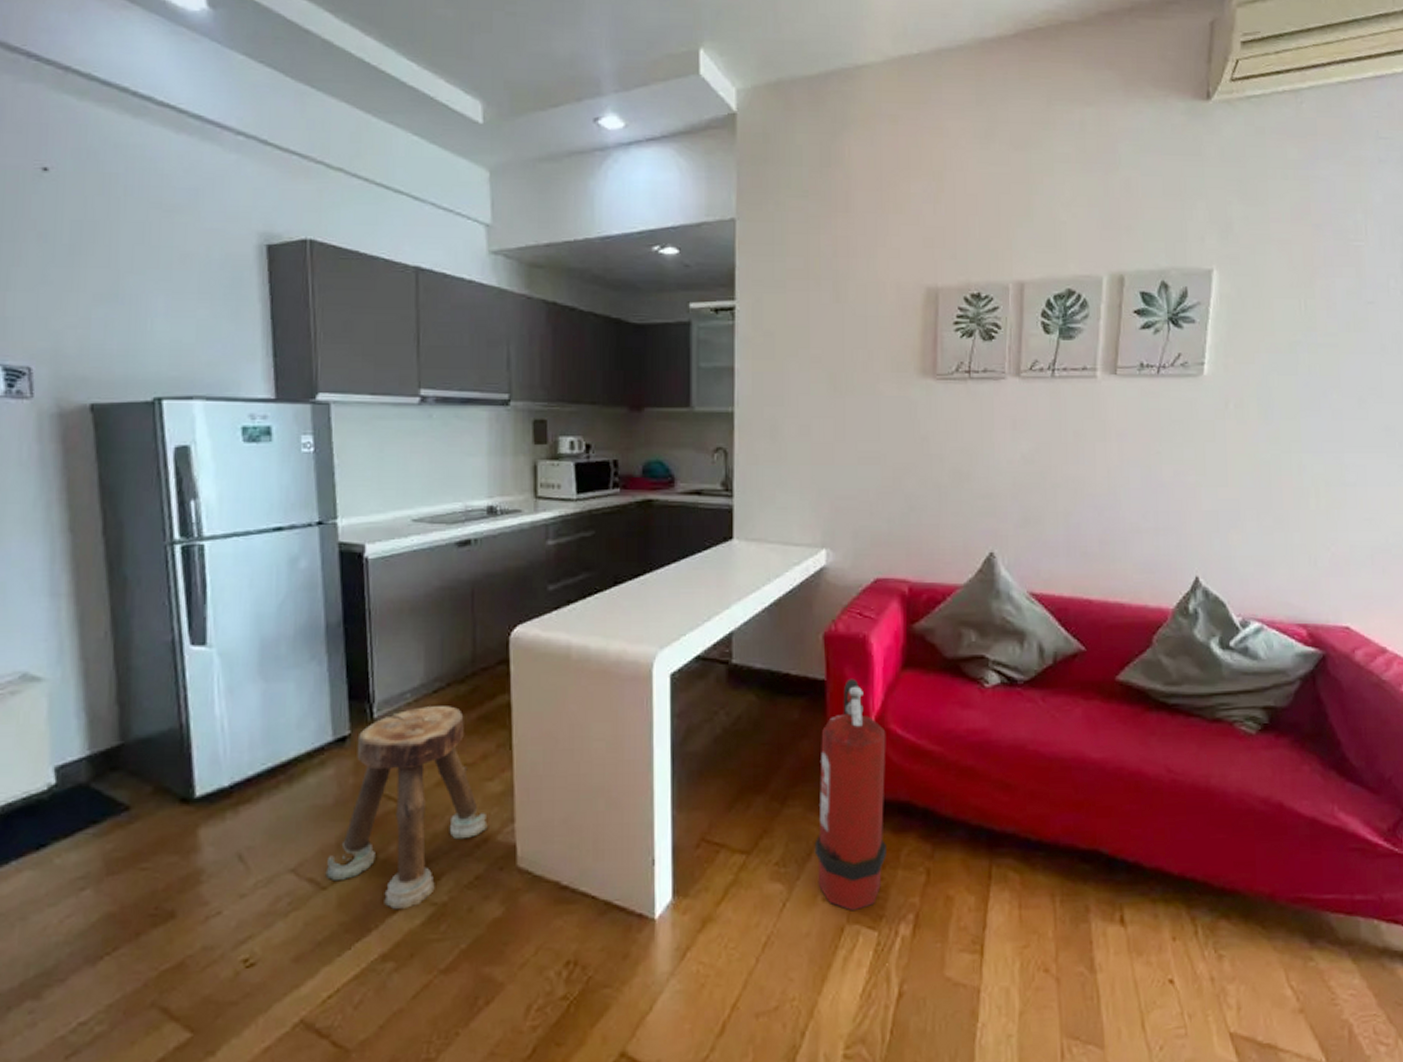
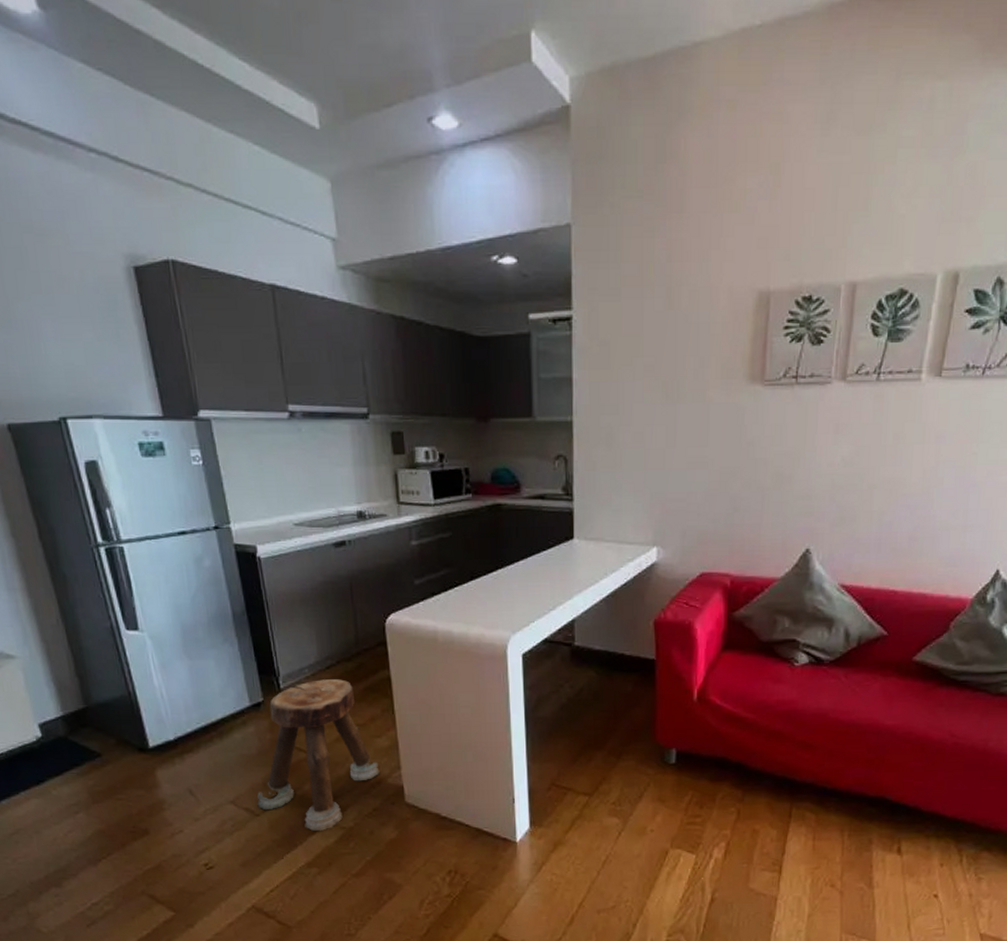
fire extinguisher: present [814,678,886,911] -> none [644,658,707,840]

